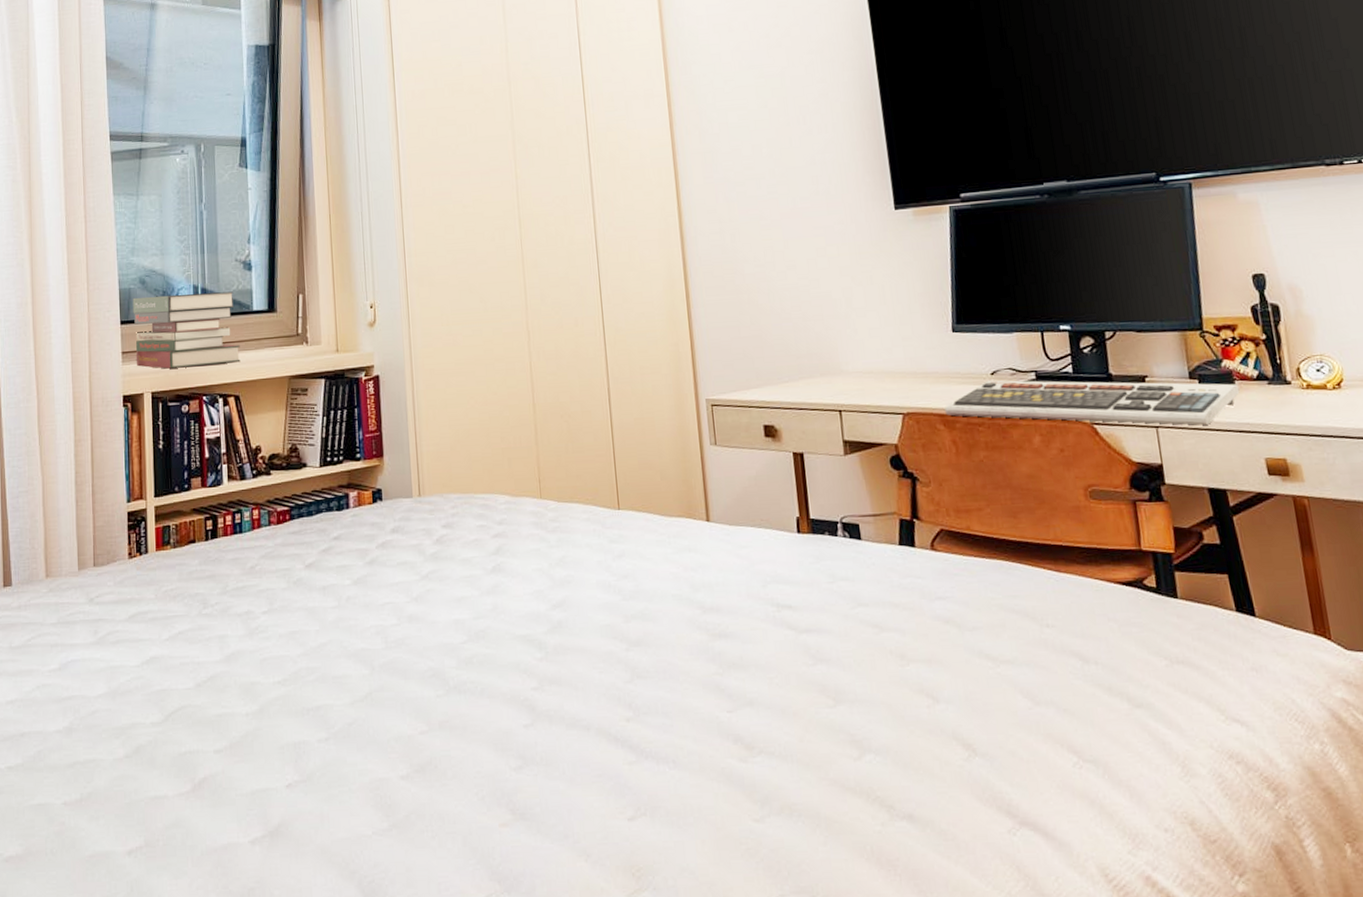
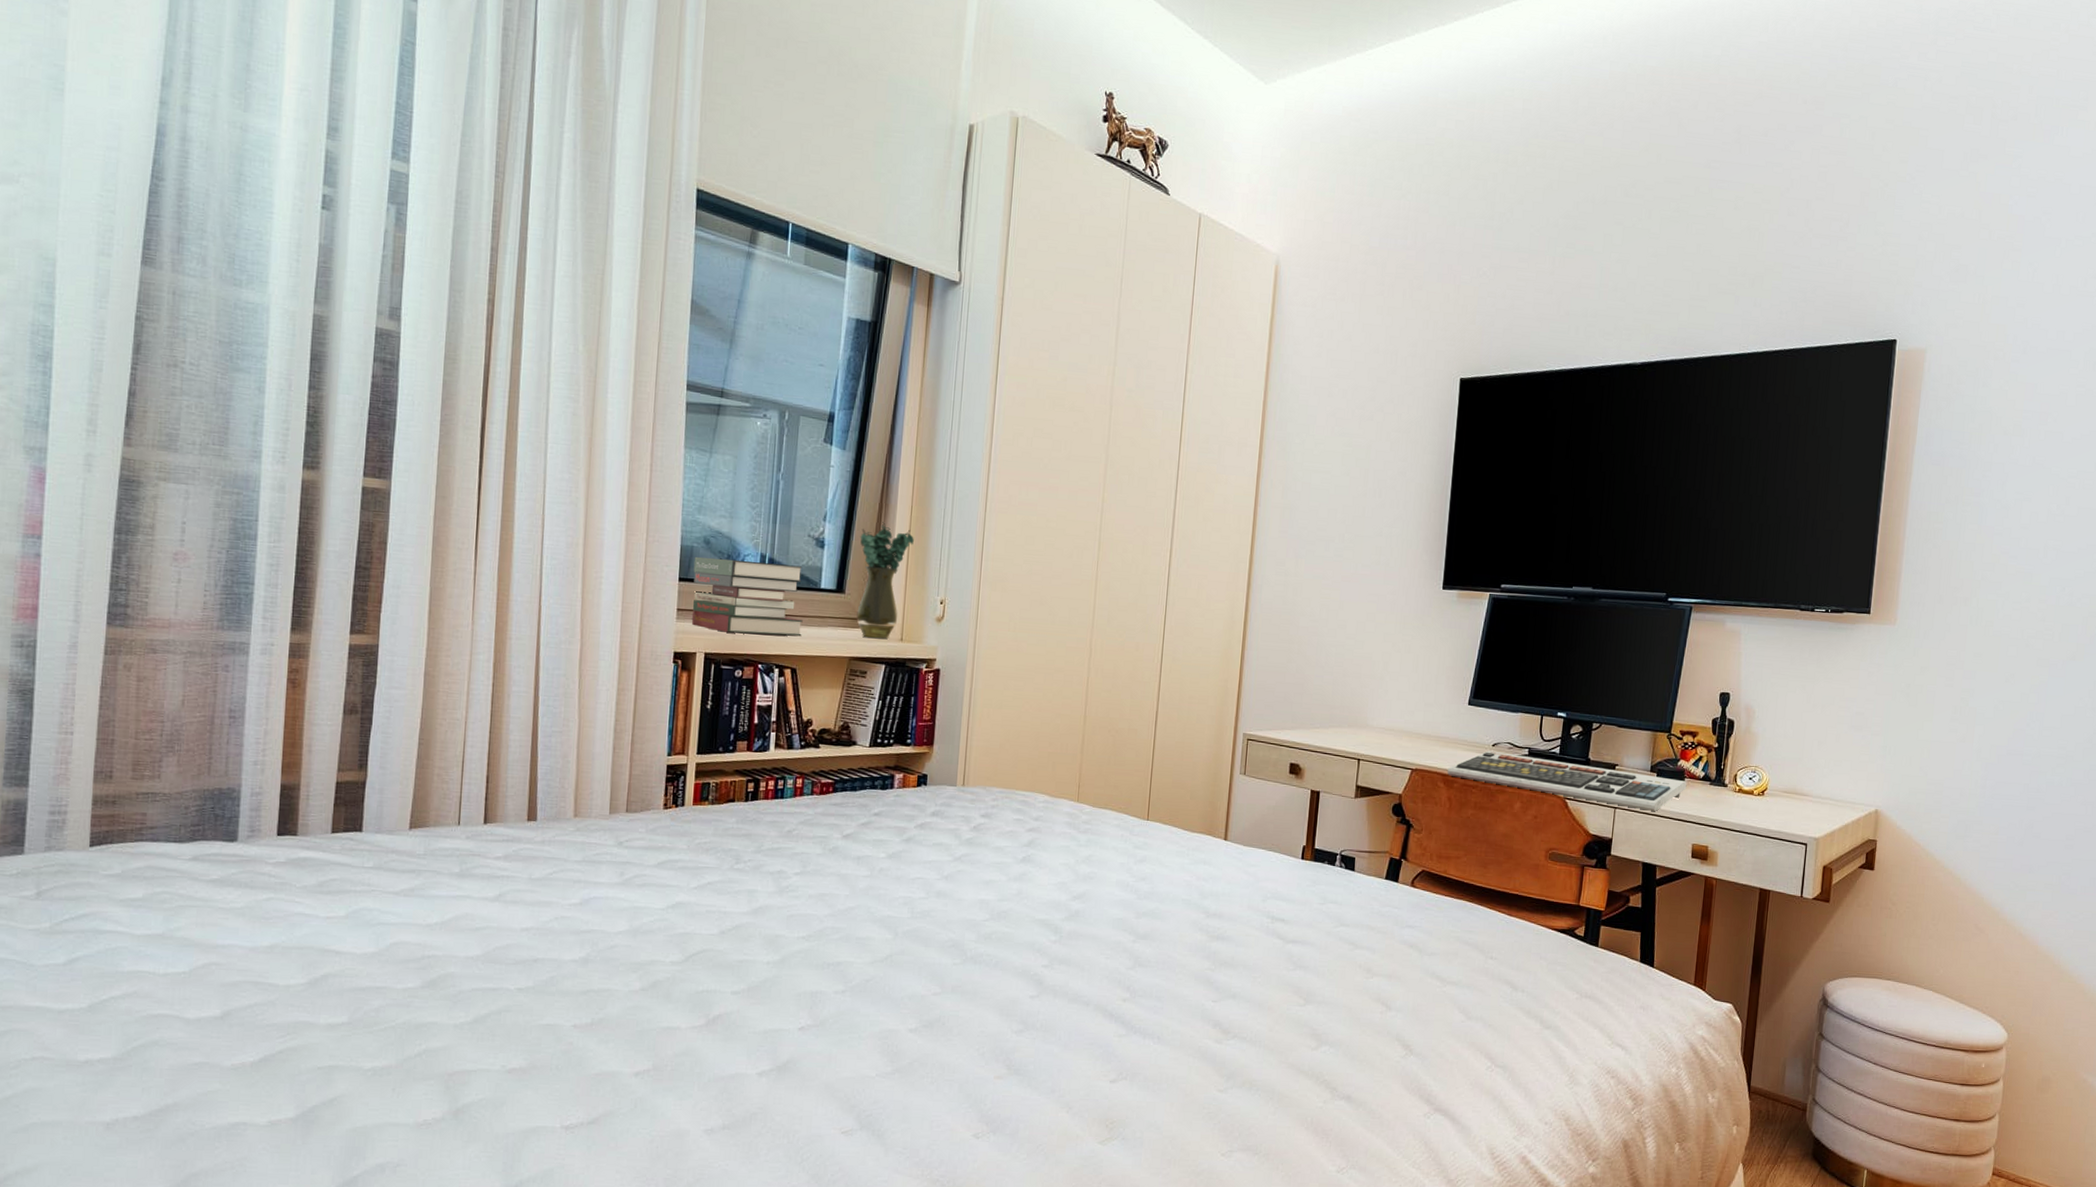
vase: none [284,236,336,353] -> present [856,523,914,639]

